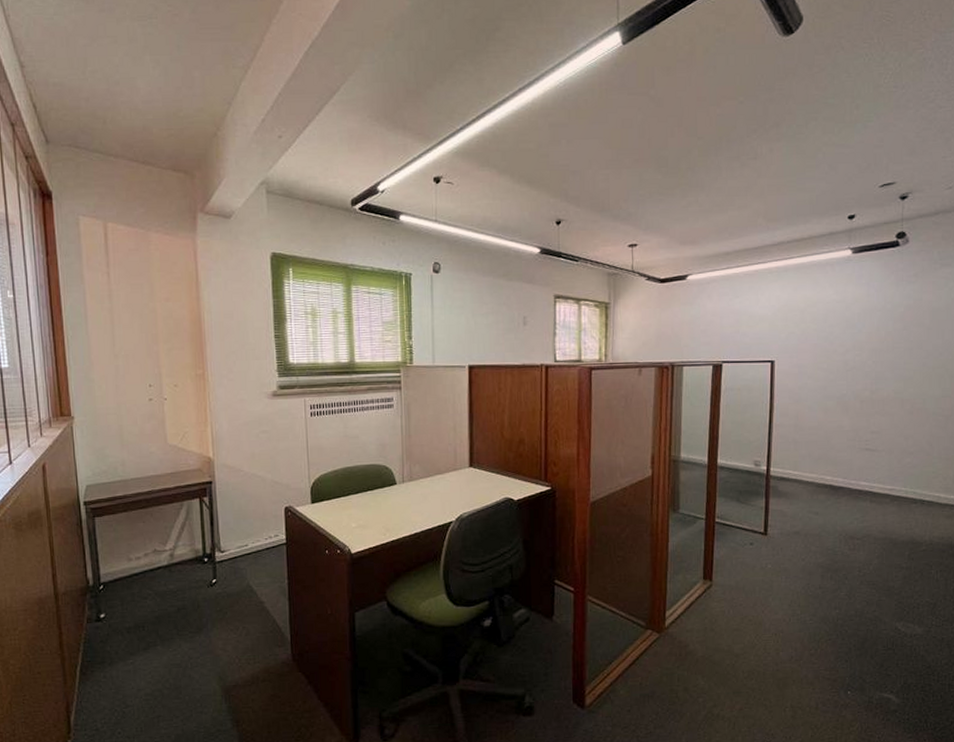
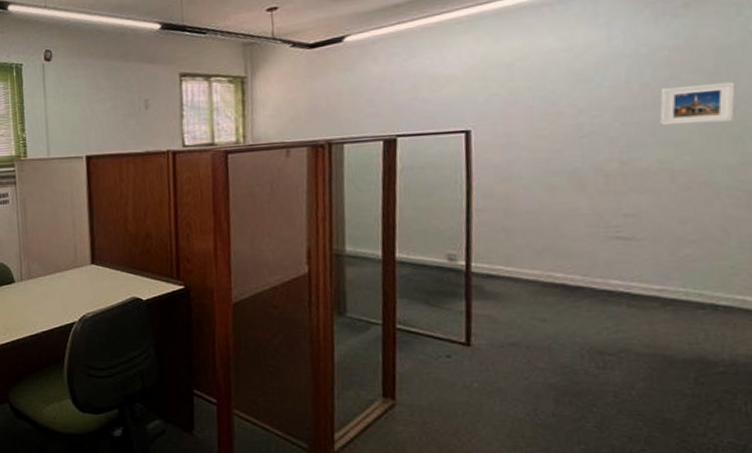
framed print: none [896,334,942,365] -> present [659,81,736,126]

